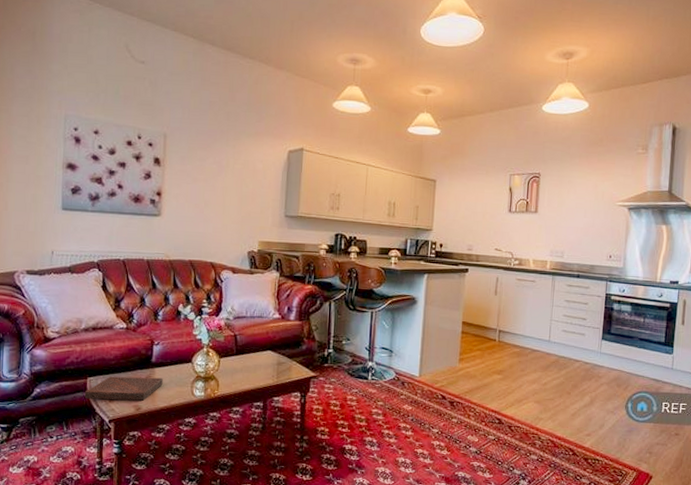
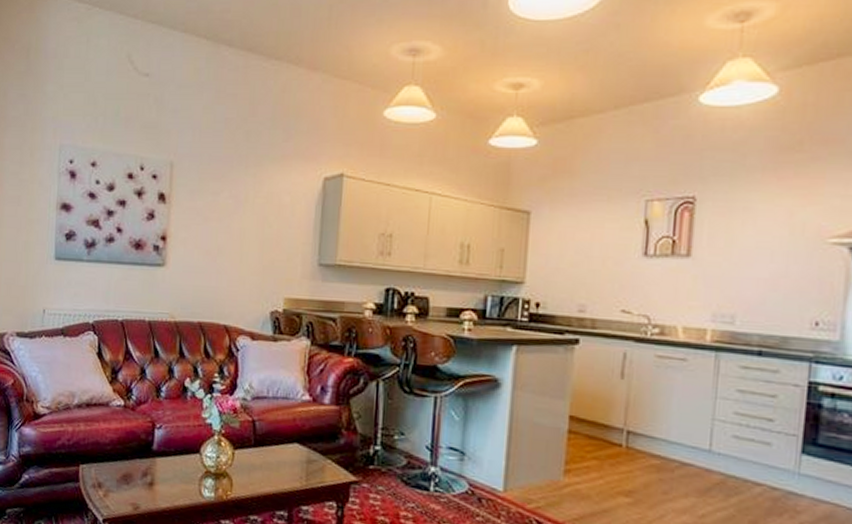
book: present [84,376,163,401] -> none [76,464,166,498]

